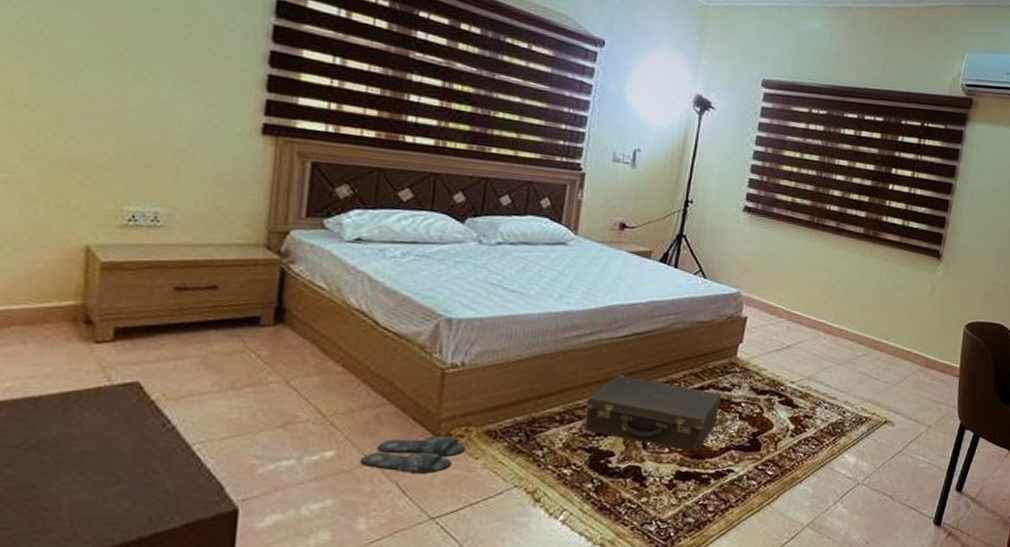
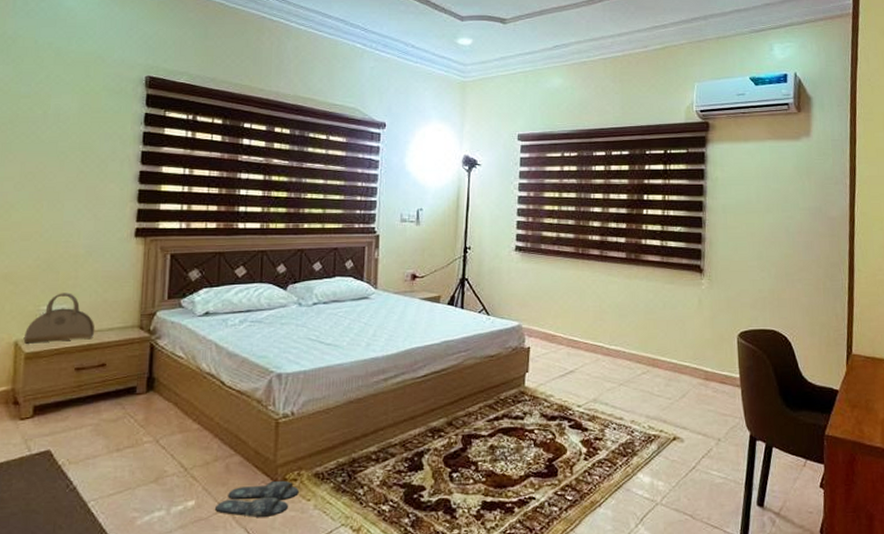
handbag: none [98,192,204,254] -> present [23,293,95,344]
suitcase: present [584,375,721,452] -> none [397,412,515,482]

